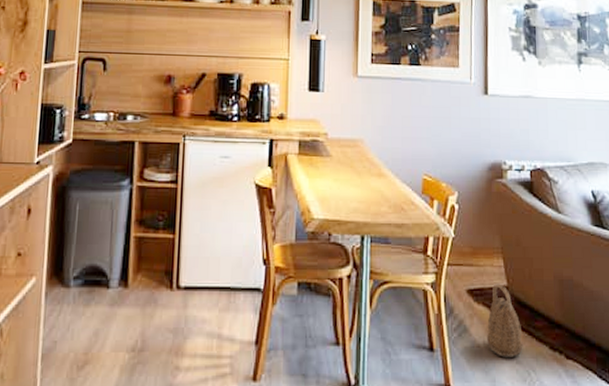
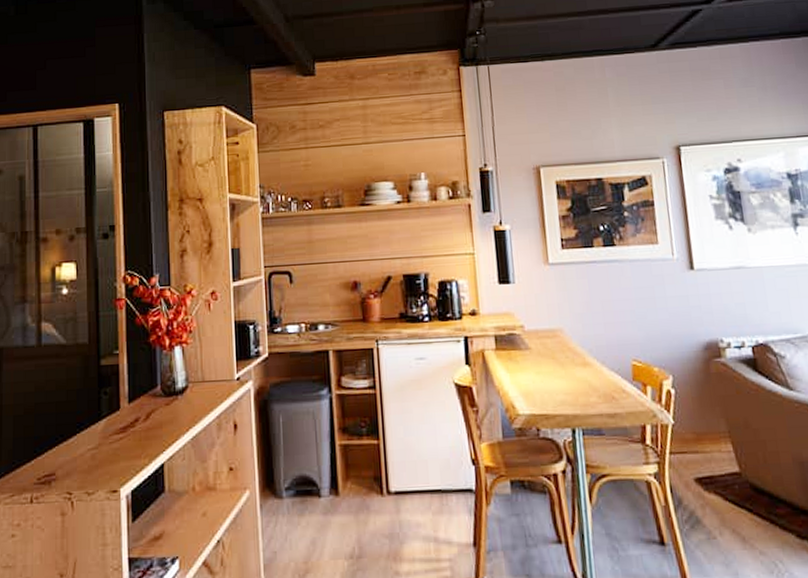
basket: present [486,284,523,358] -> none [721,470,766,549]

